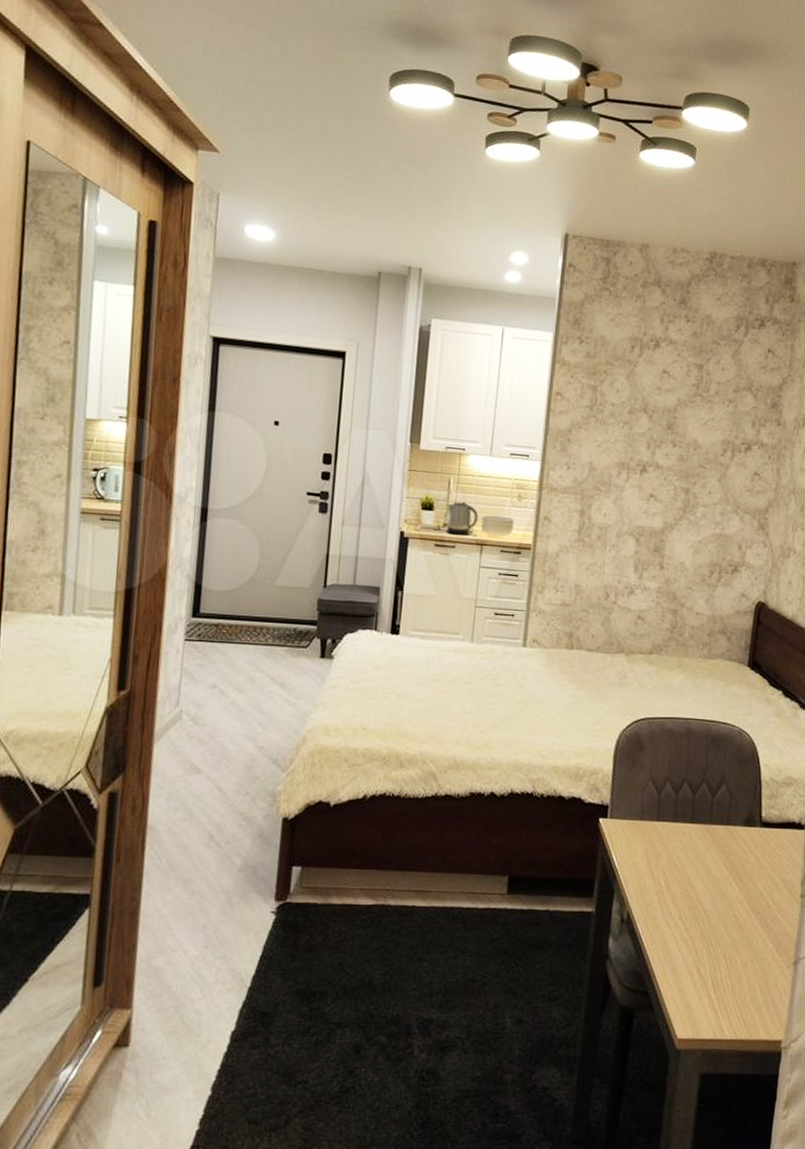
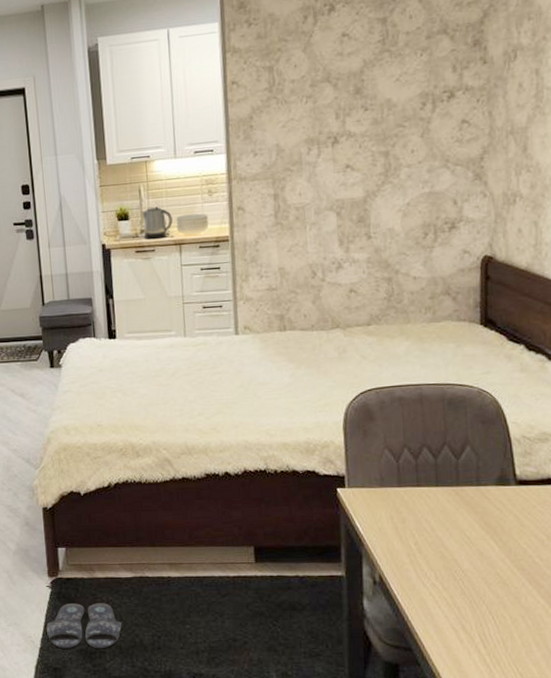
slippers: none [261,934,352,990] -> present [46,603,122,649]

